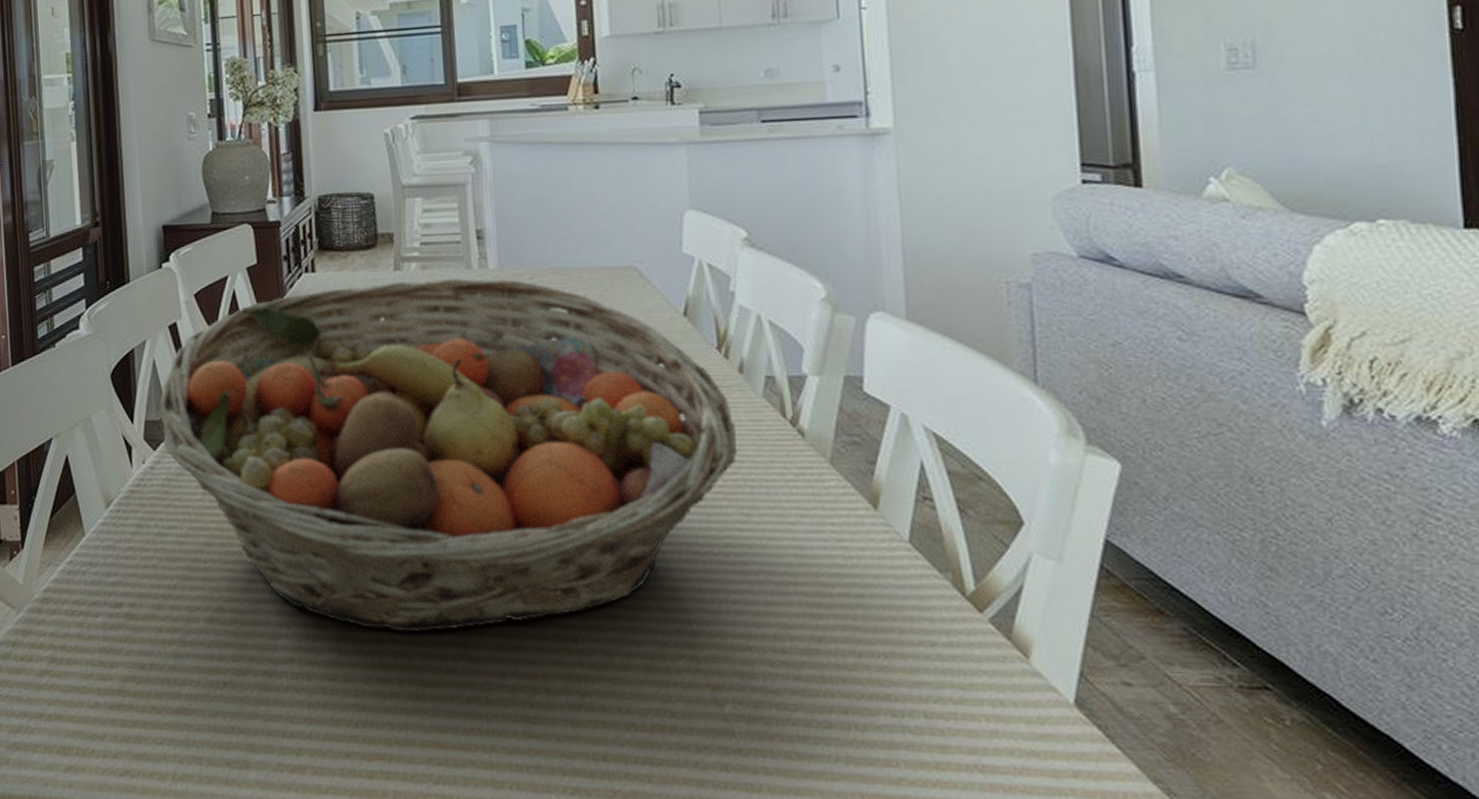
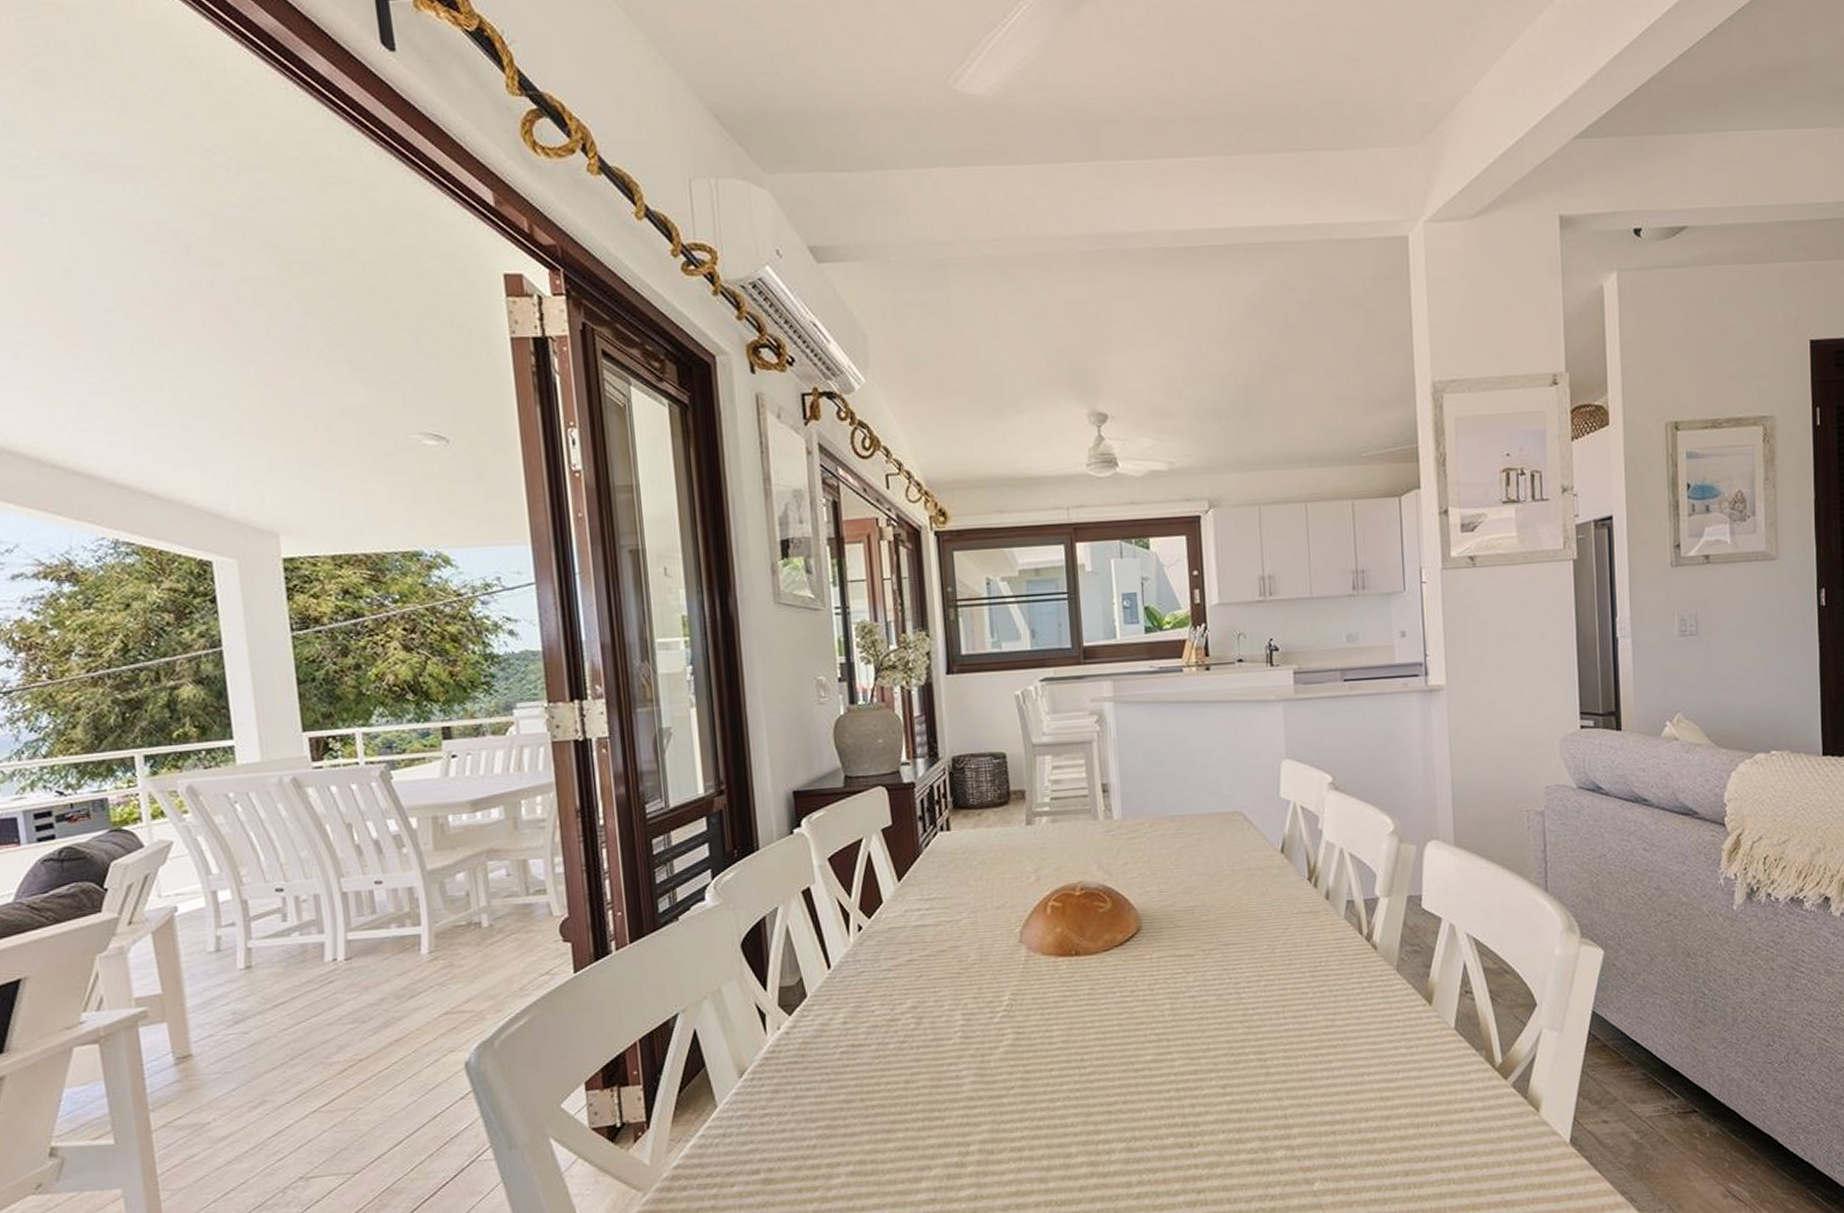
fruit basket: present [159,277,738,633] -> none [794,827,1324,1160]

